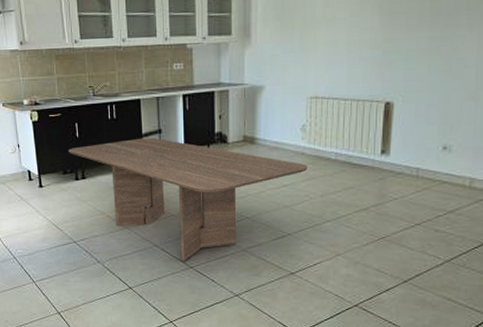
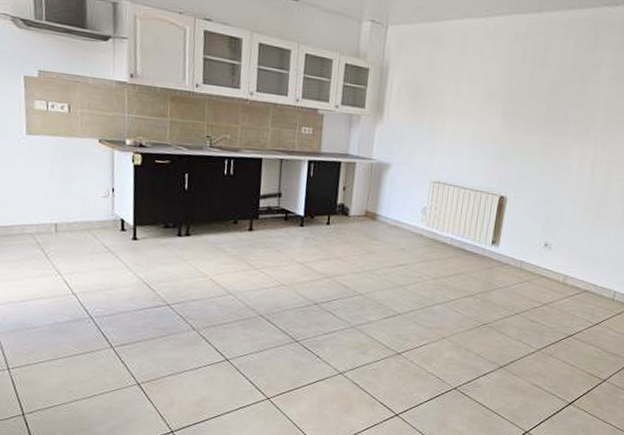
dining table: present [68,138,308,261] -> none [173,199,425,335]

